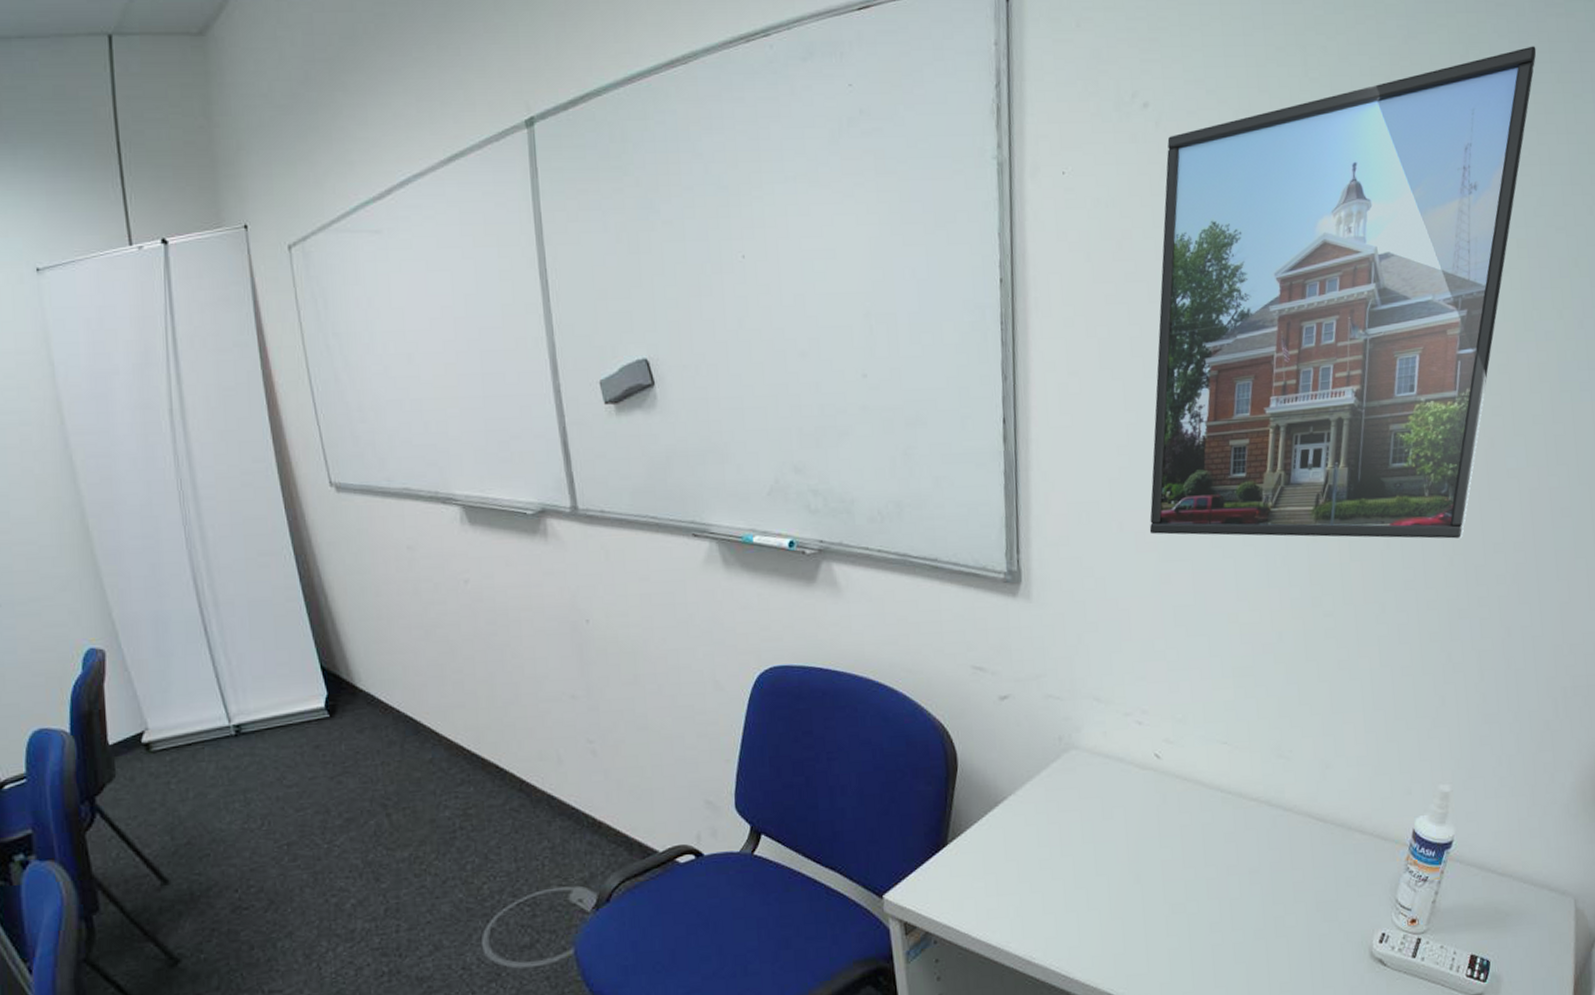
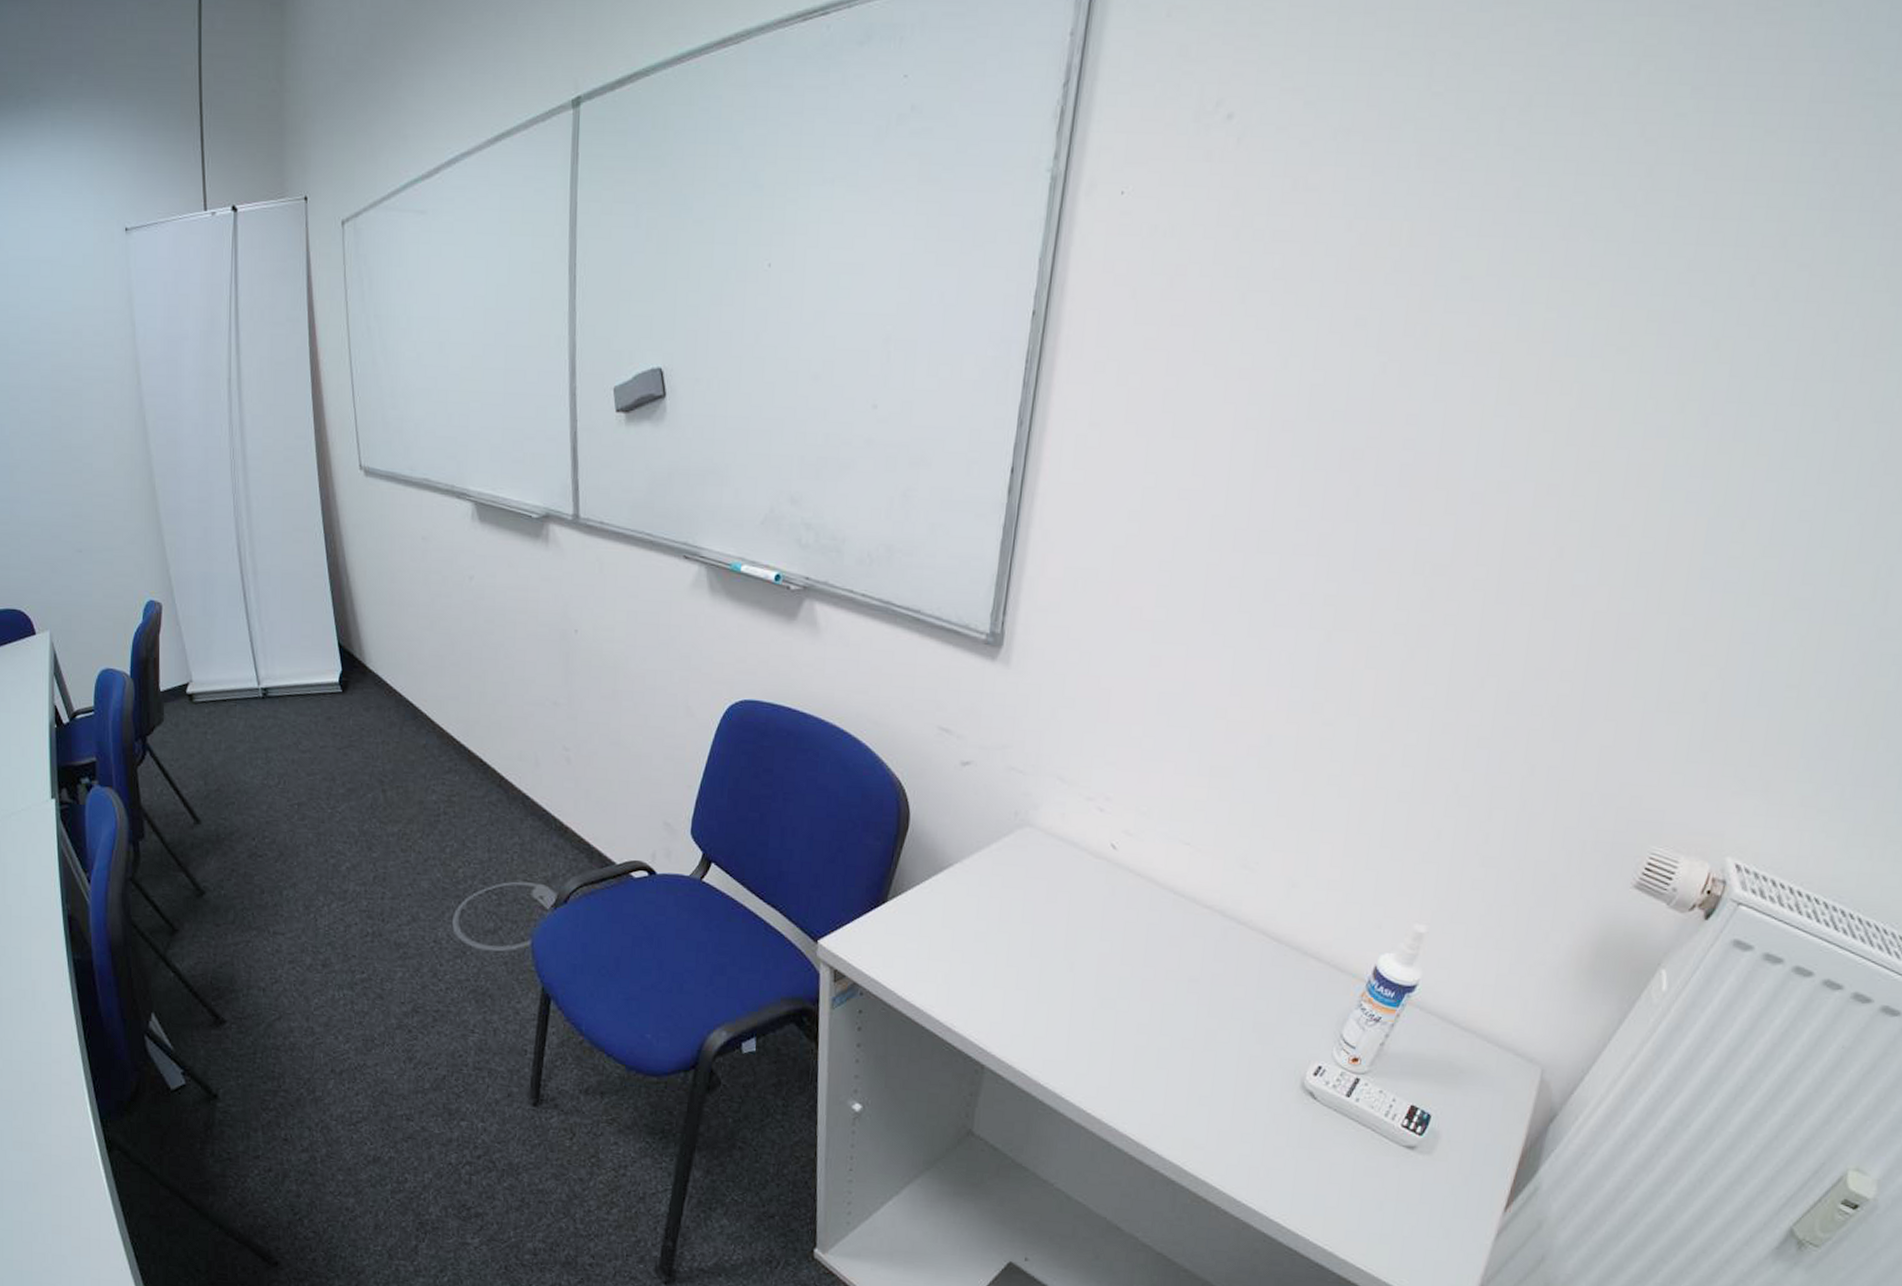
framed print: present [1149,46,1537,539] -> none [1147,63,1730,658]

